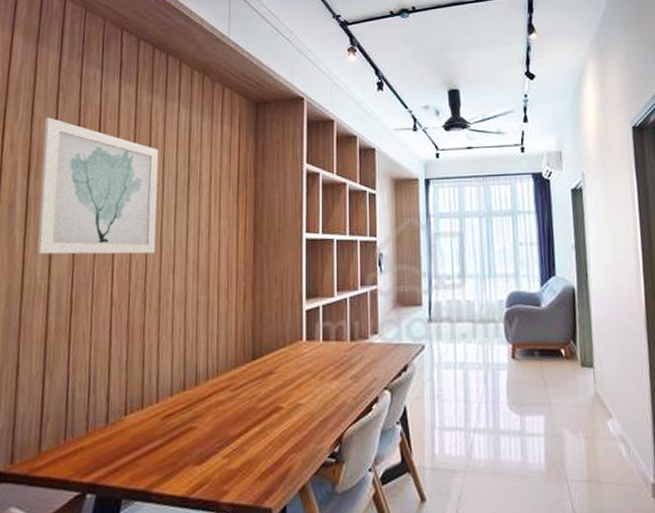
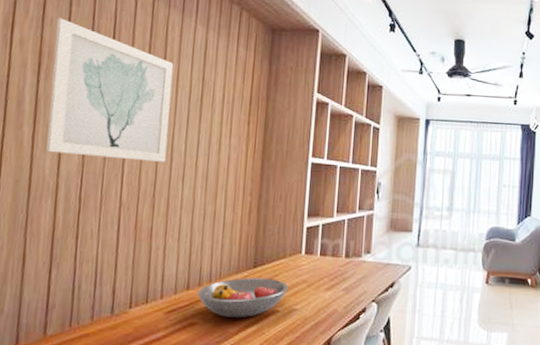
fruit bowl: none [195,371,292,418] -> present [198,278,289,317]

